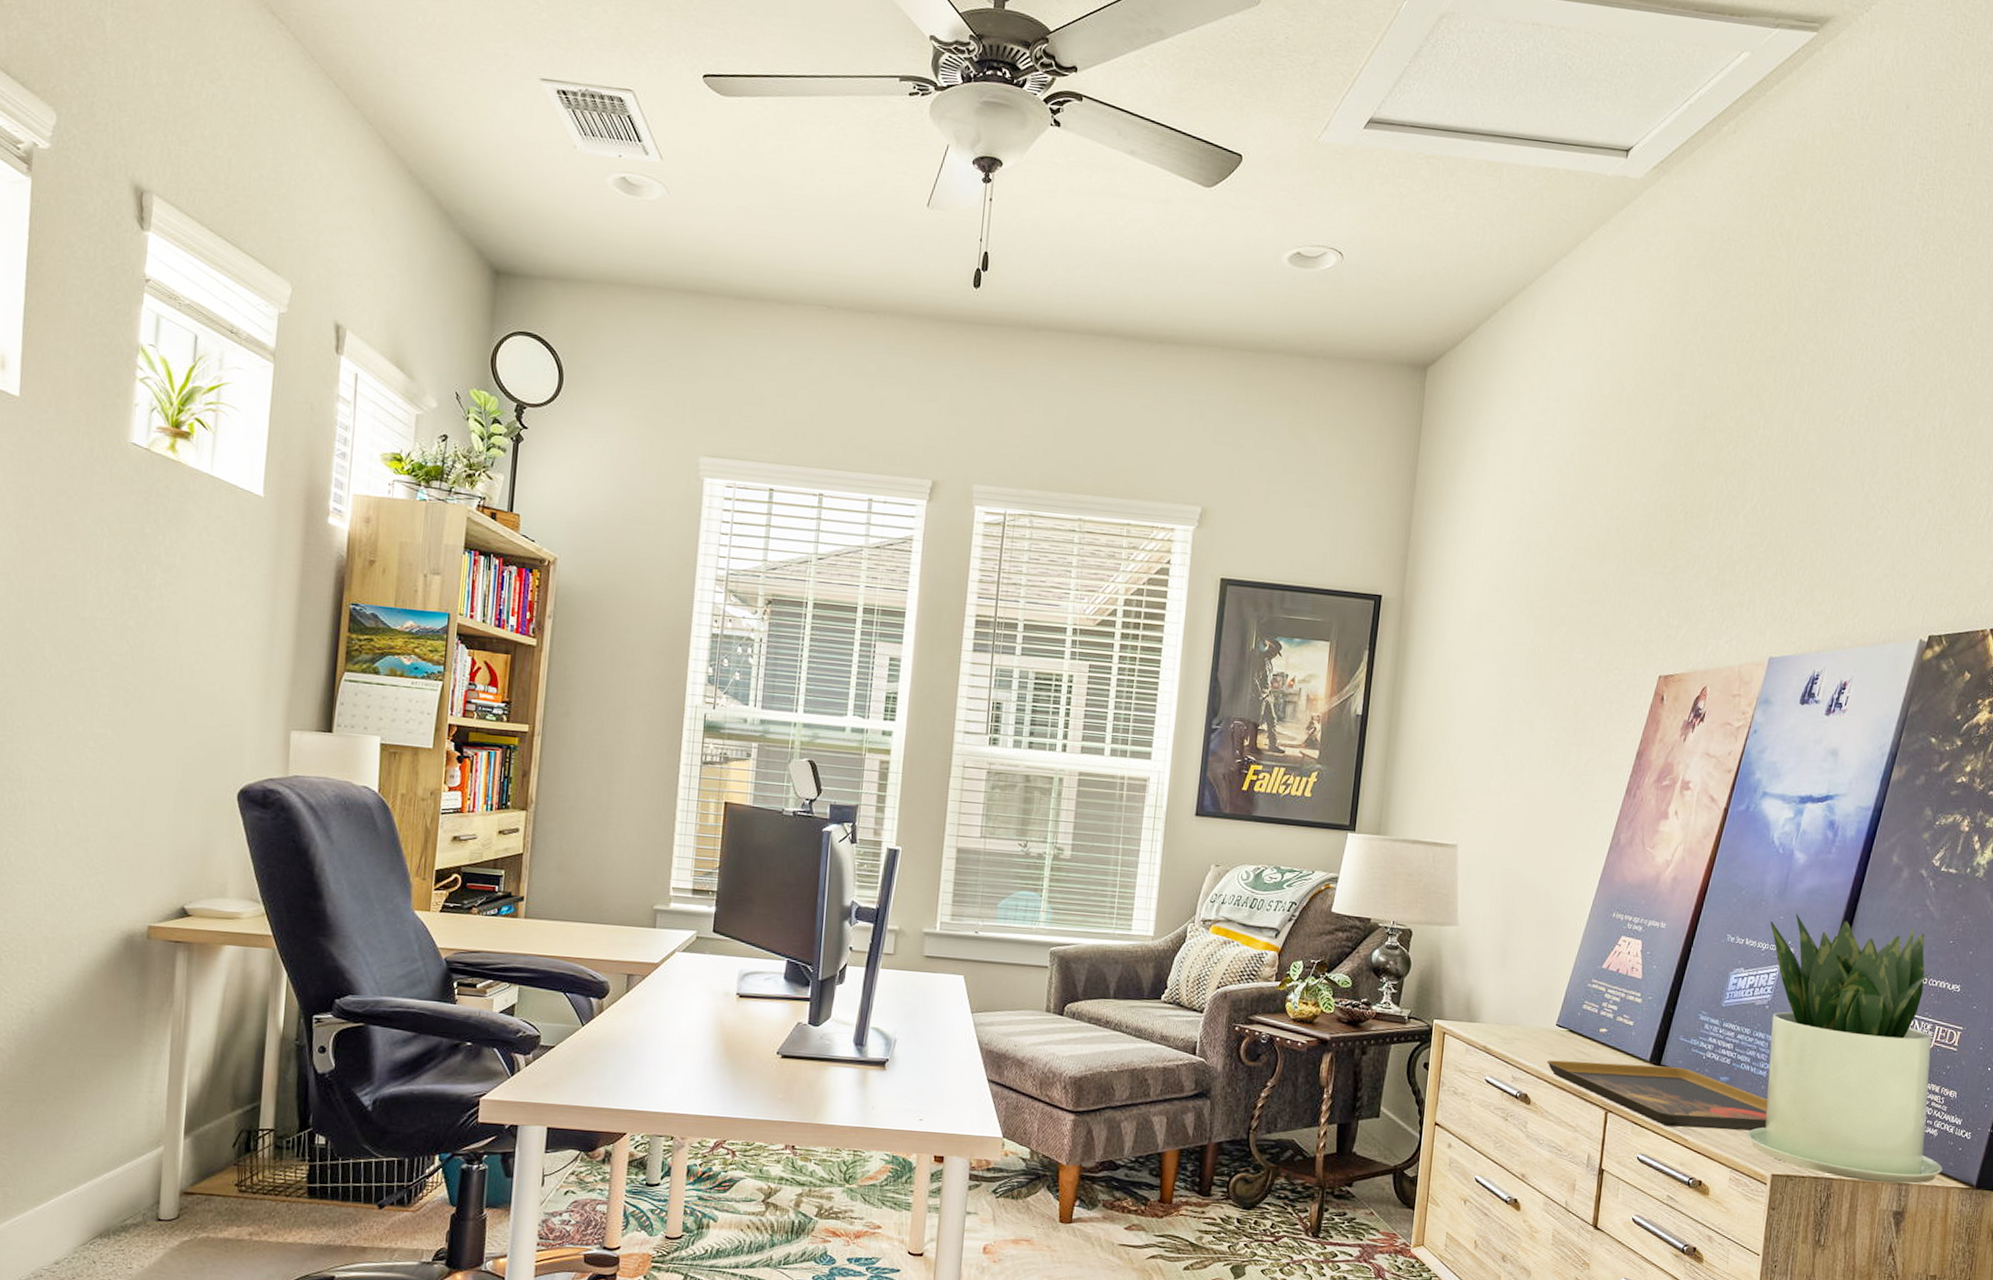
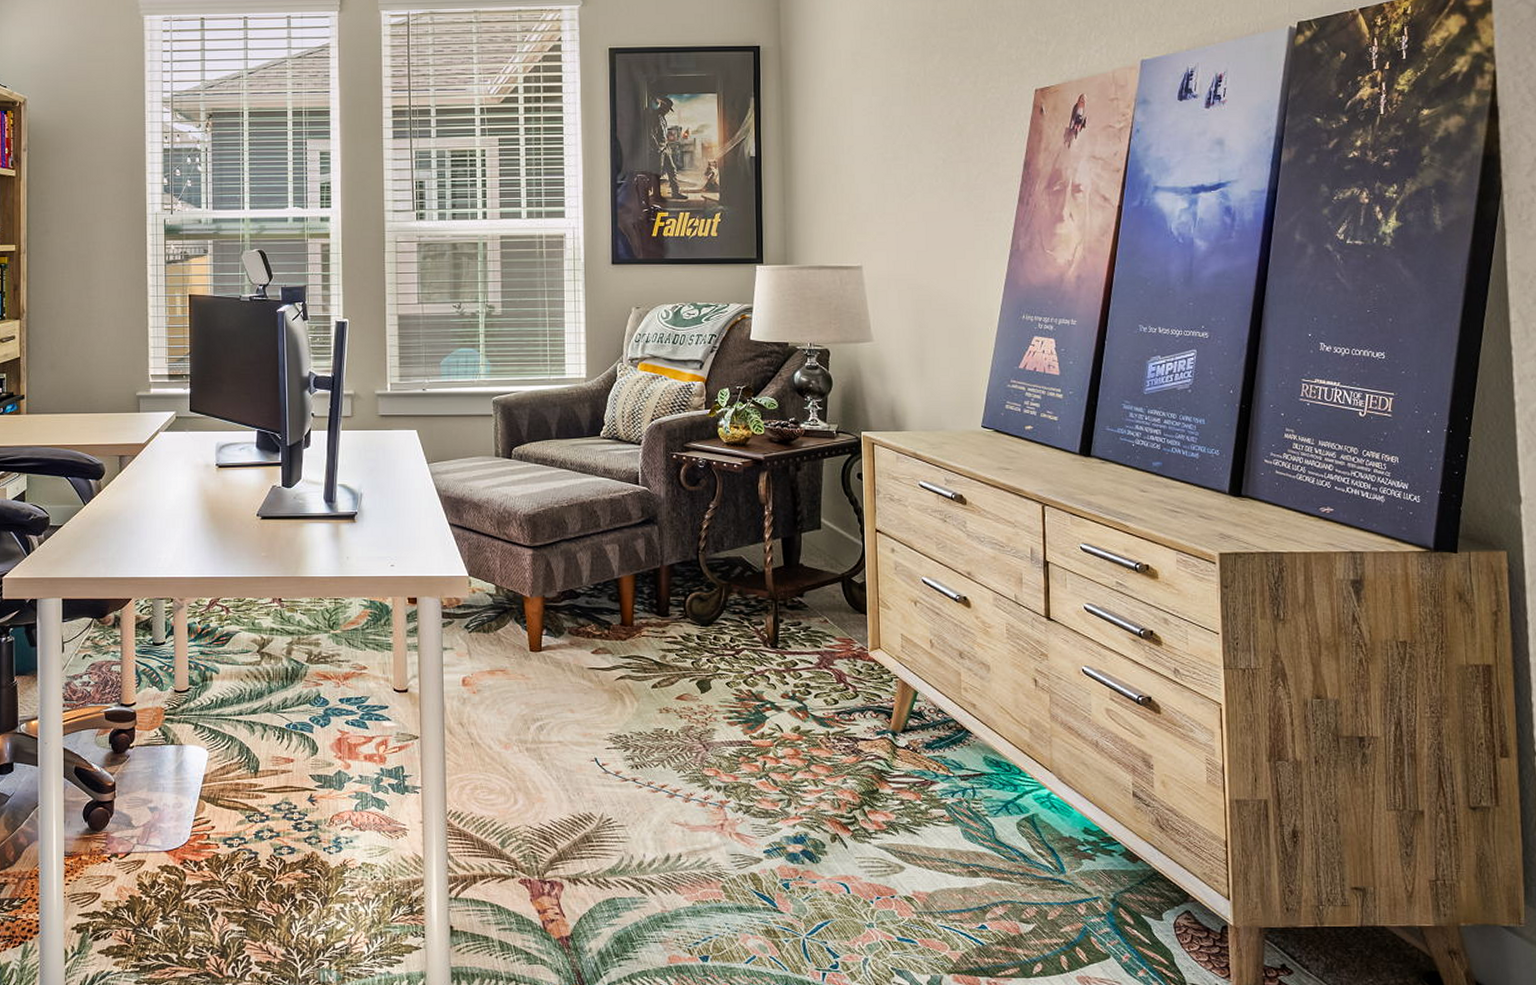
decorative tray: present [1547,1060,1768,1131] -> none [977,457,1206,515]
planter: present [1746,913,1943,1184] -> none [1180,299,1396,553]

